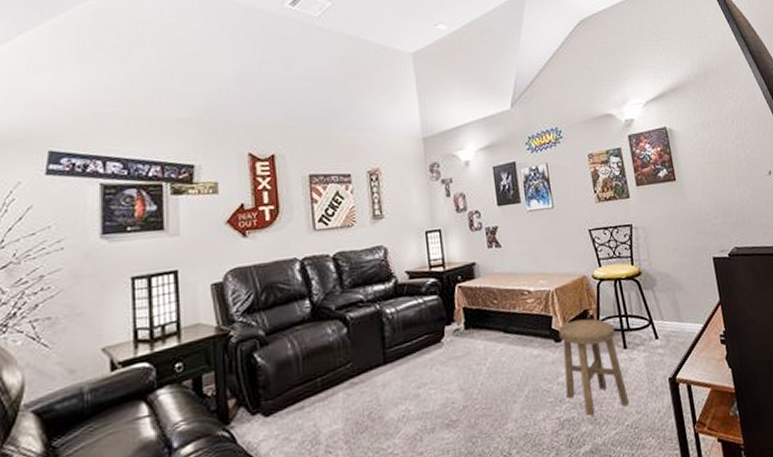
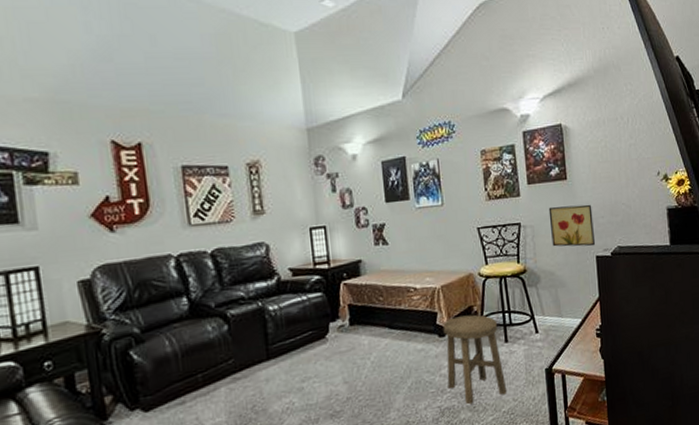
wall art: none [659,204,710,249] -> present [548,204,595,247]

